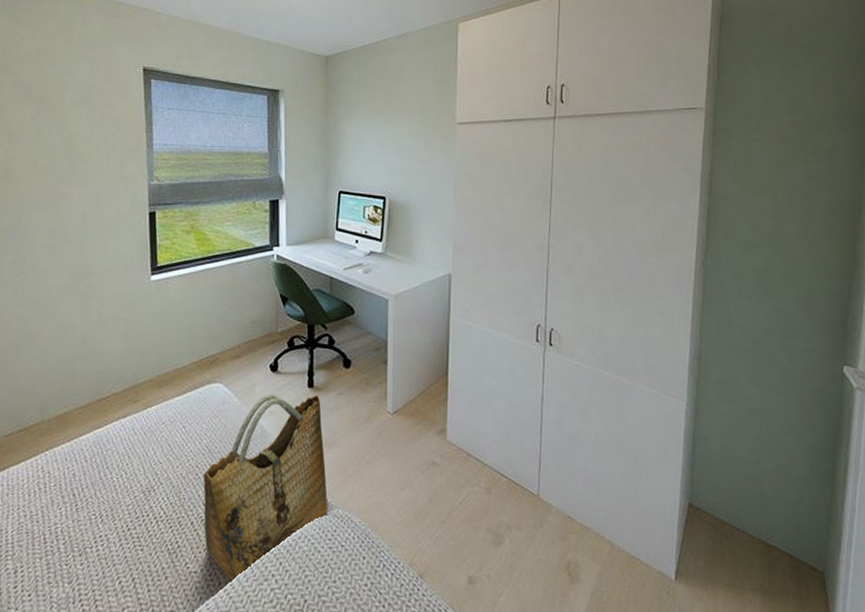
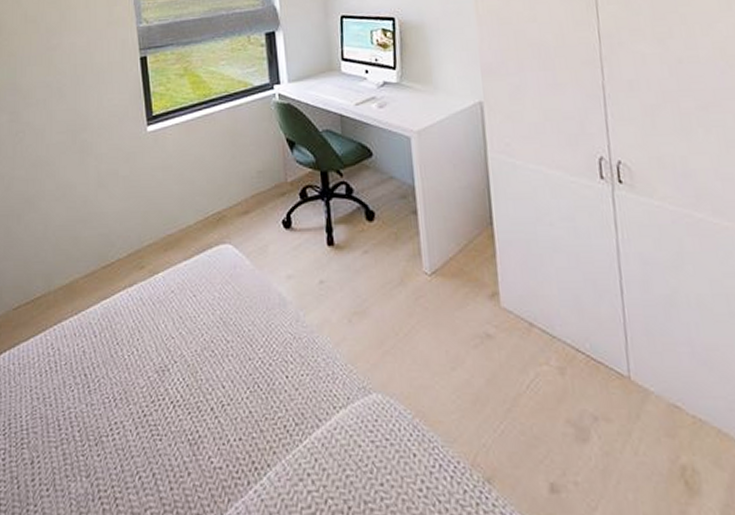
grocery bag: present [203,393,329,581] -> none [219,254,366,480]

